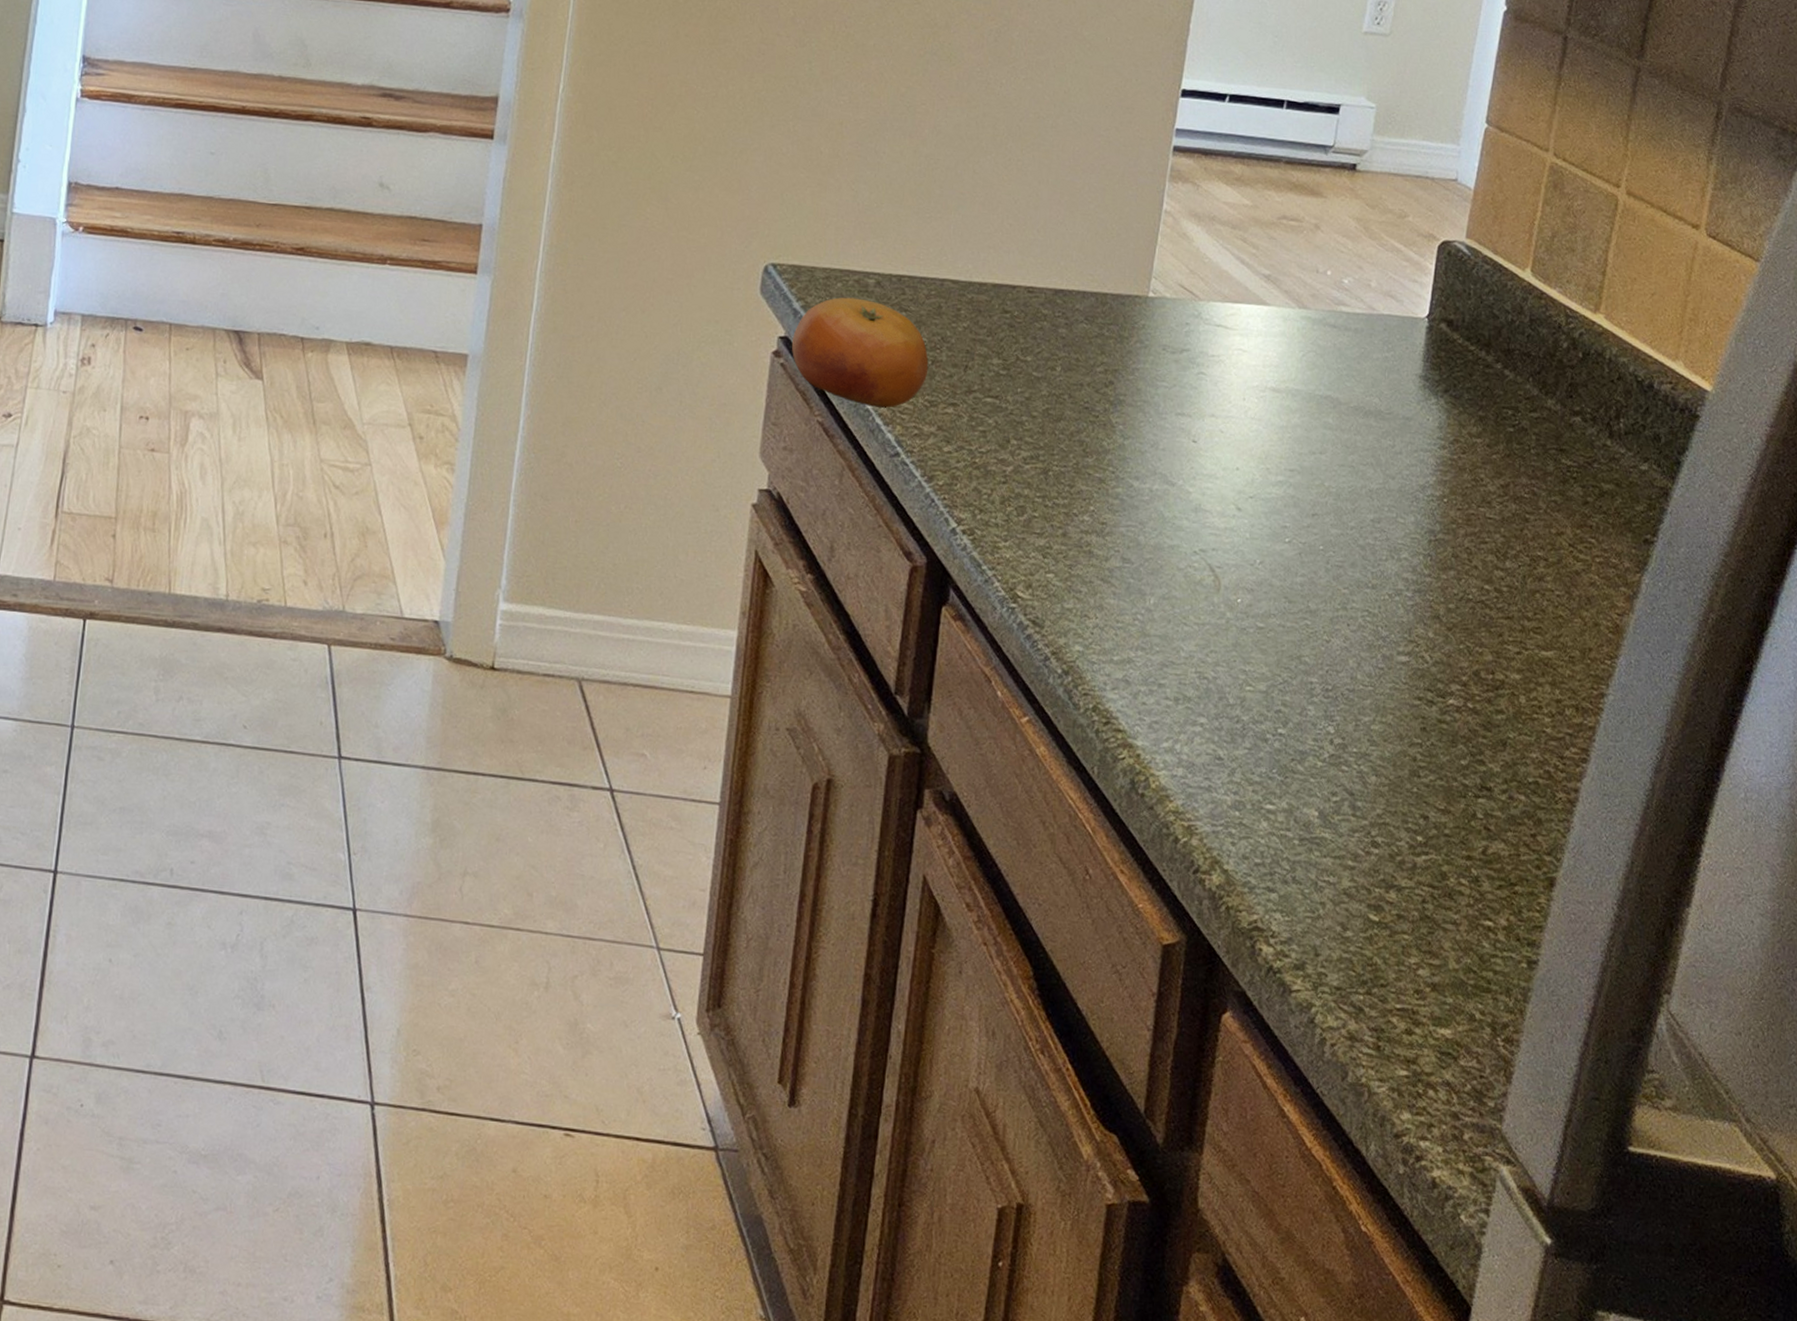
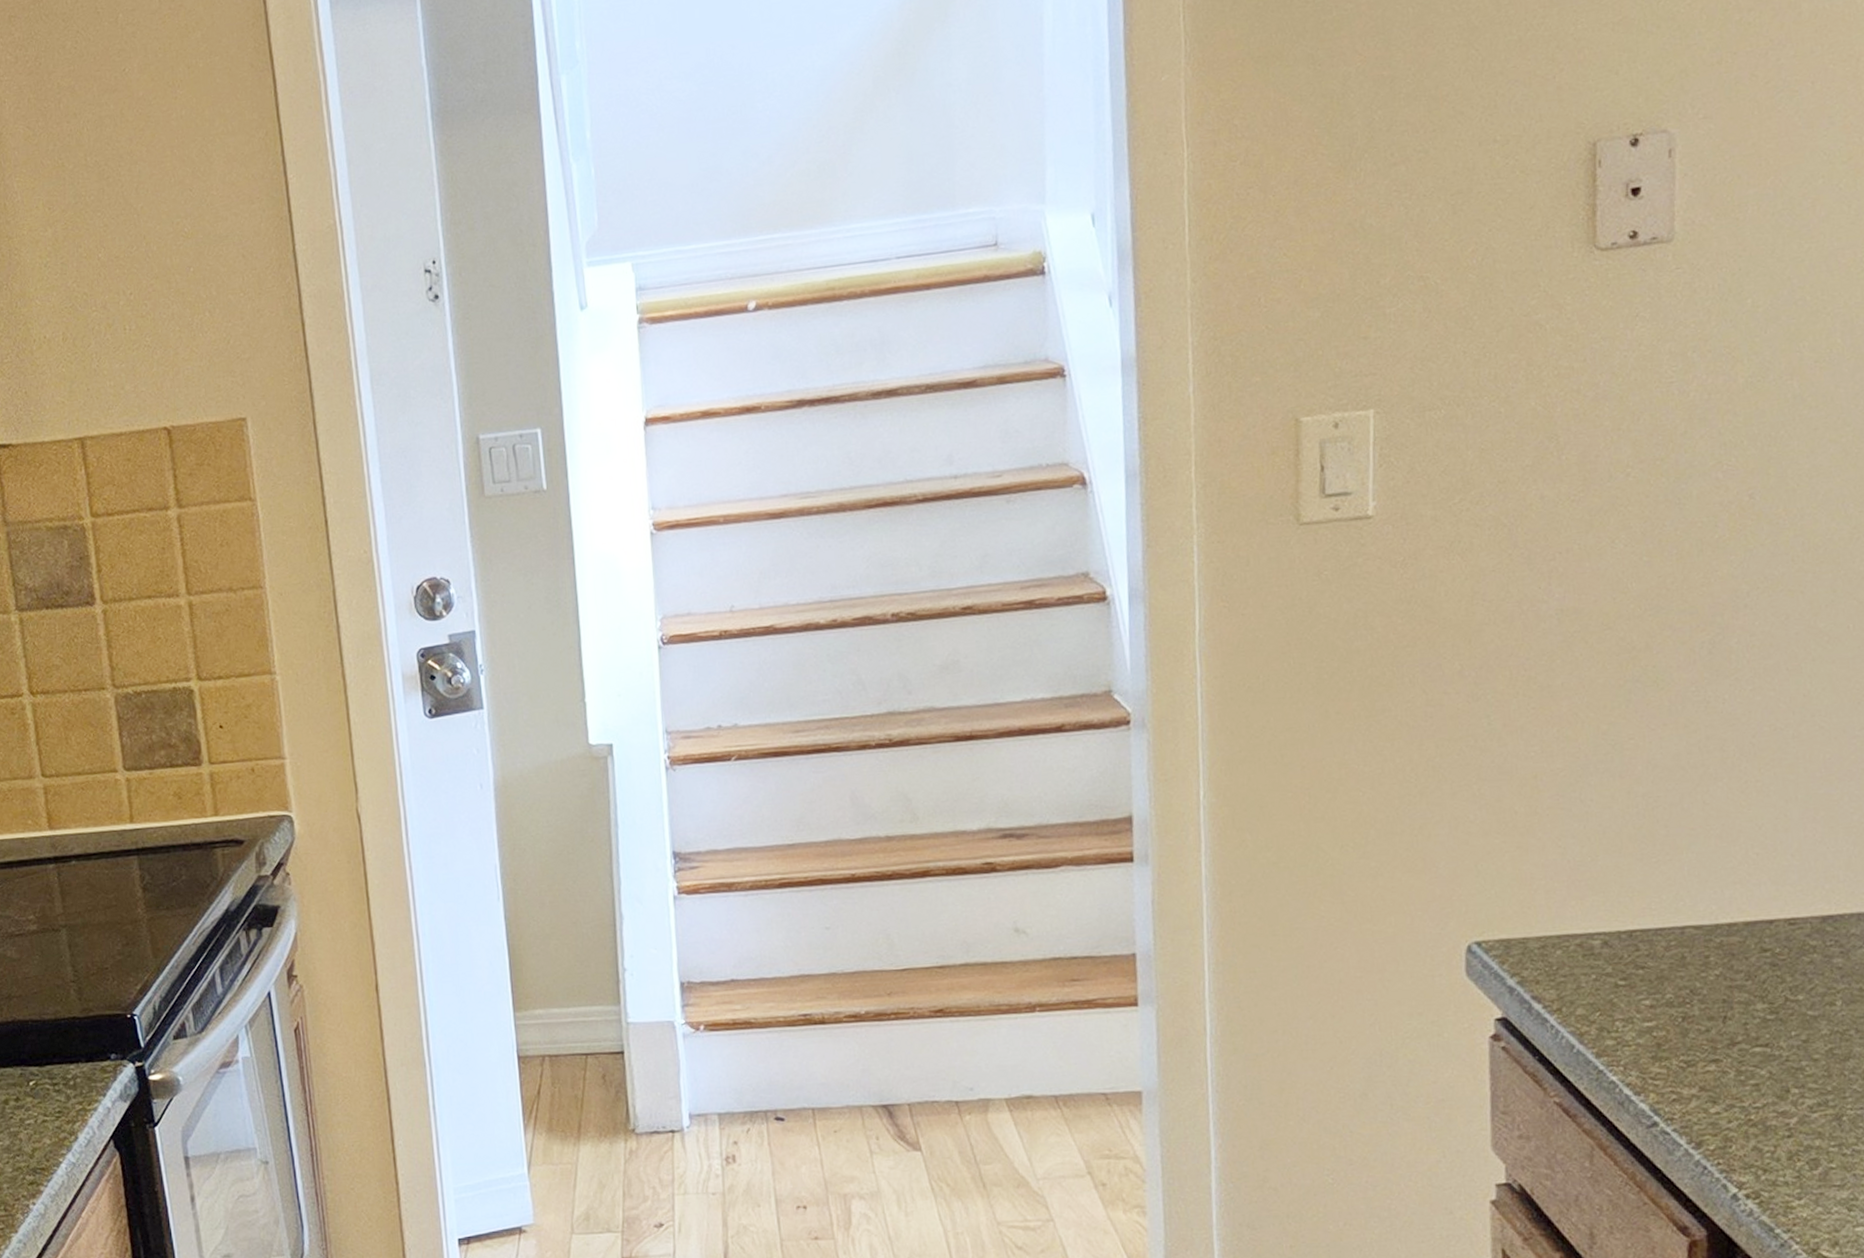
fruit: present [791,297,929,409] -> none [1511,963,1680,1078]

